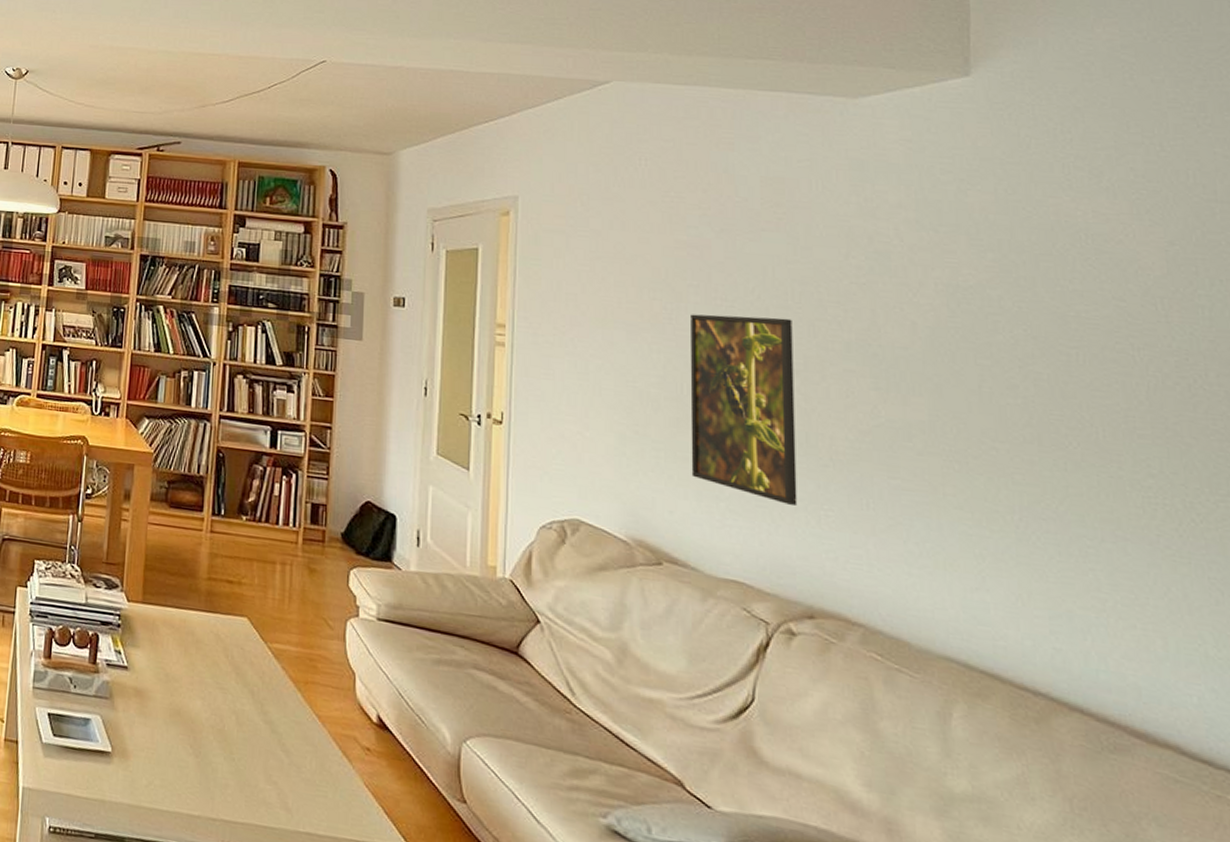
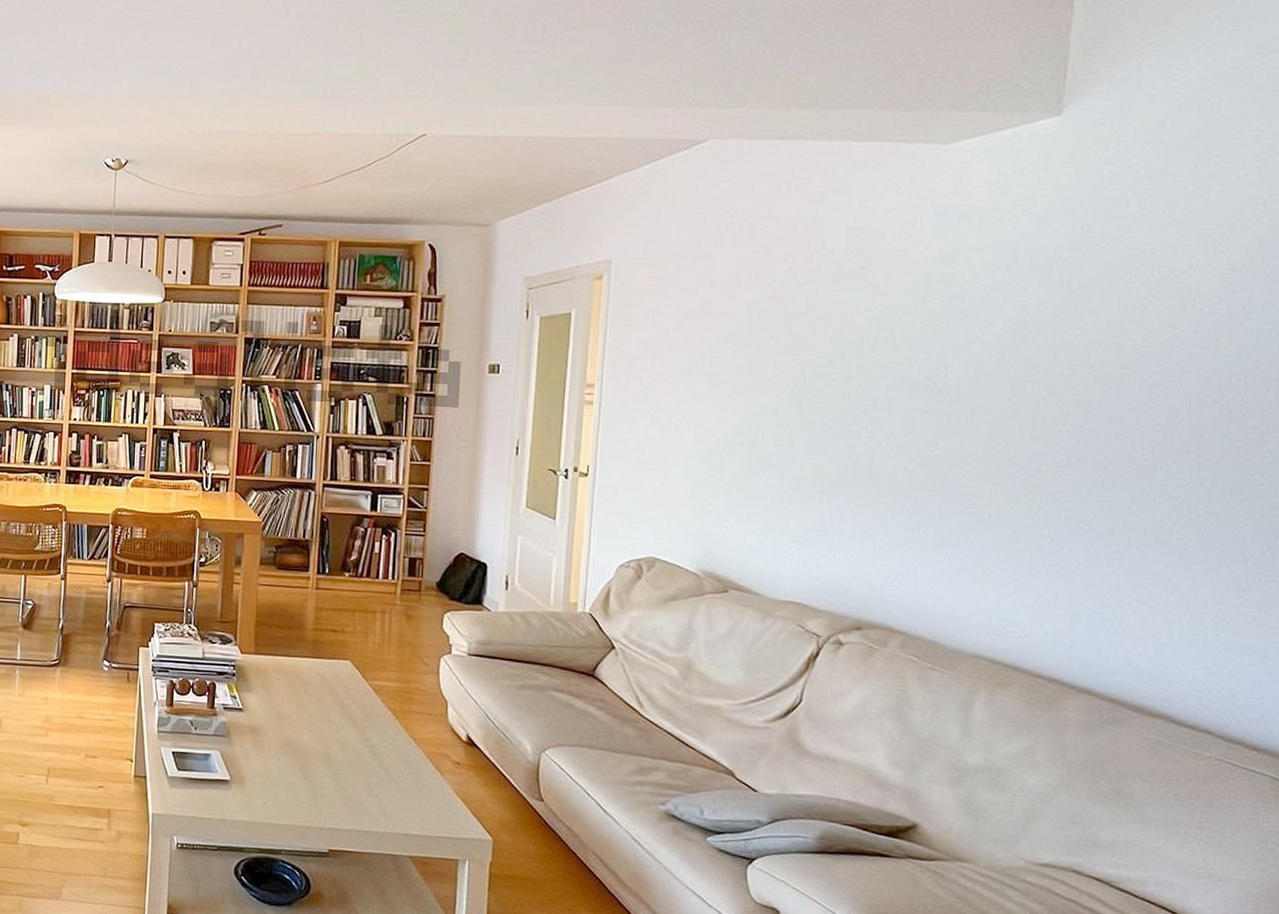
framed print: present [690,314,798,506] -> none [760,363,866,533]

